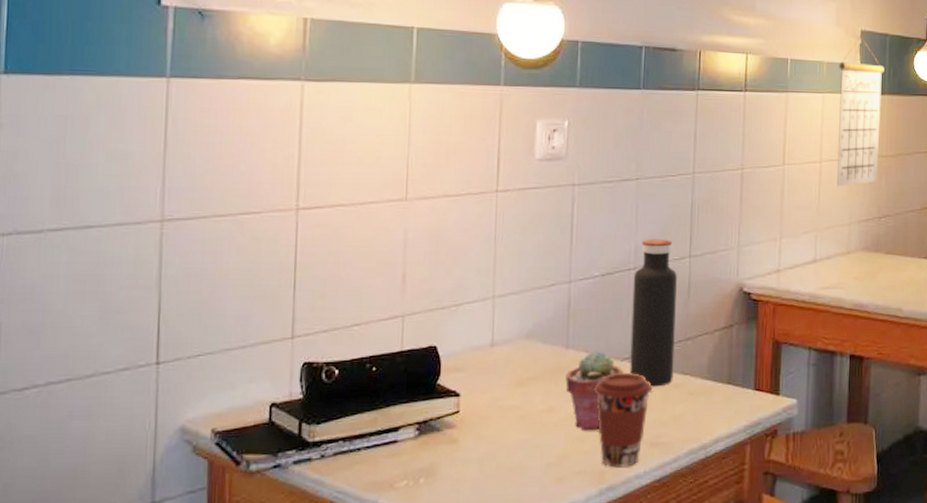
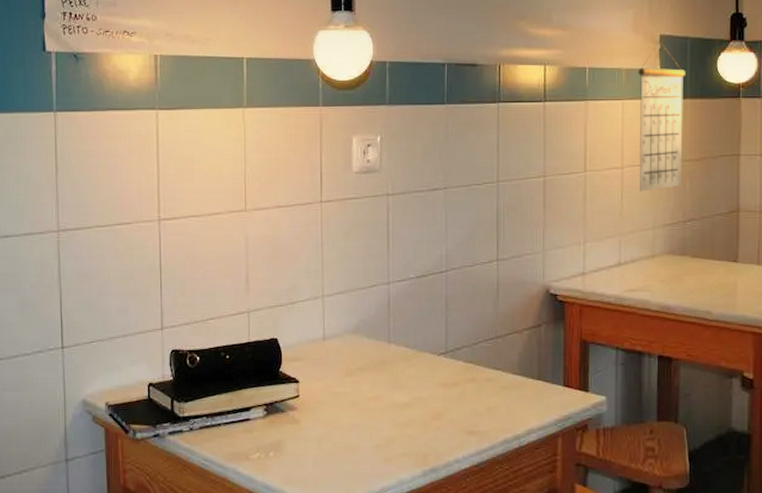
potted succulent: present [565,351,624,431] -> none [389,346,441,418]
coffee cup: present [594,373,653,468] -> none [414,367,468,452]
water bottle: present [630,239,677,387] -> none [445,244,486,380]

